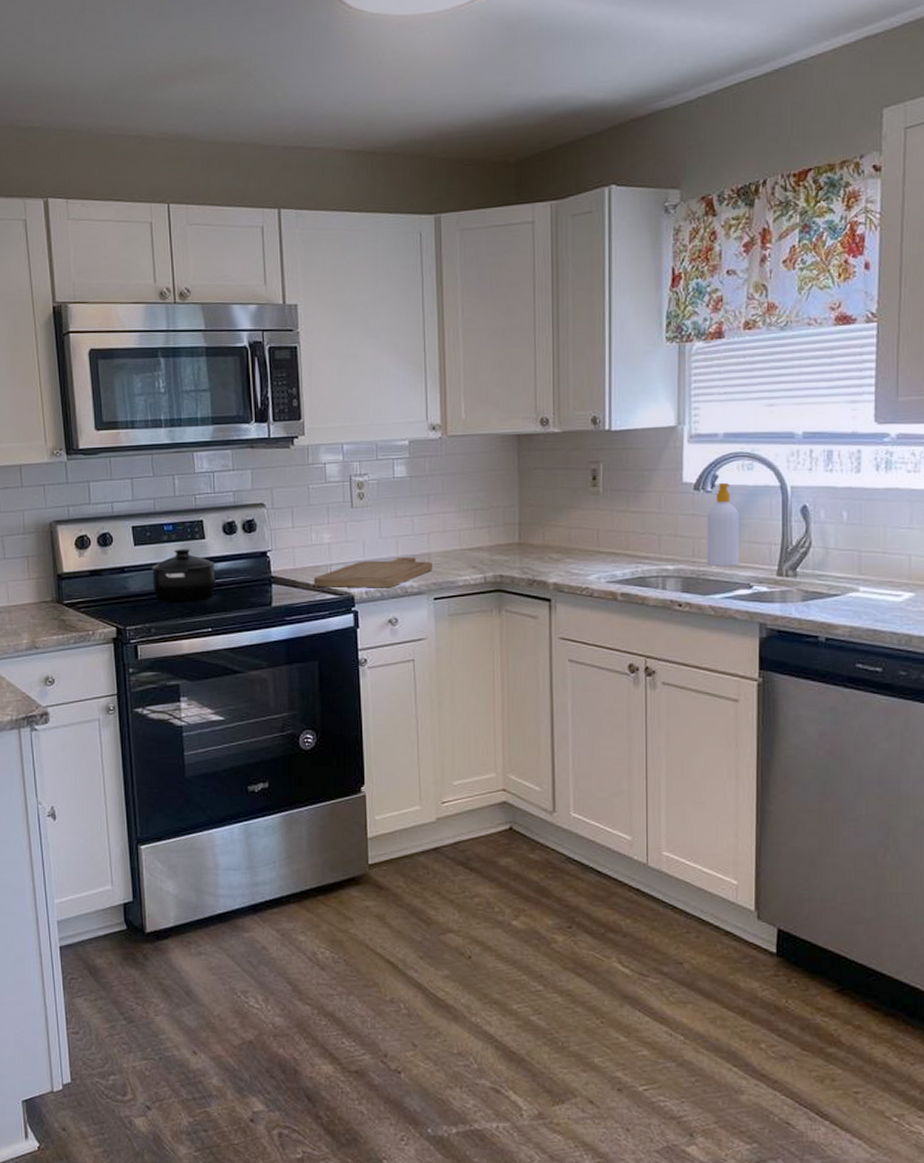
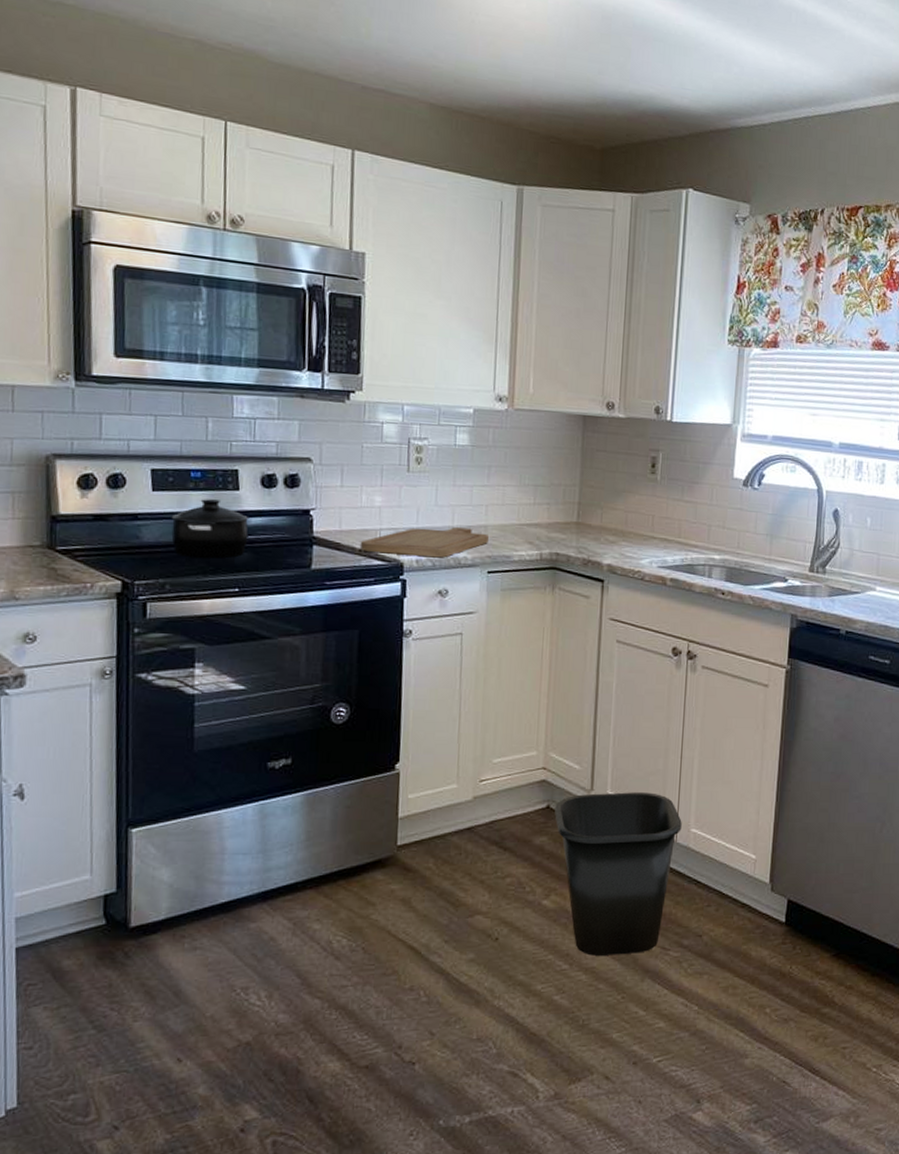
waste bin: none [518,814,652,979] -> present [555,792,682,956]
soap bottle: present [706,482,740,568] -> none [749,481,781,561]

